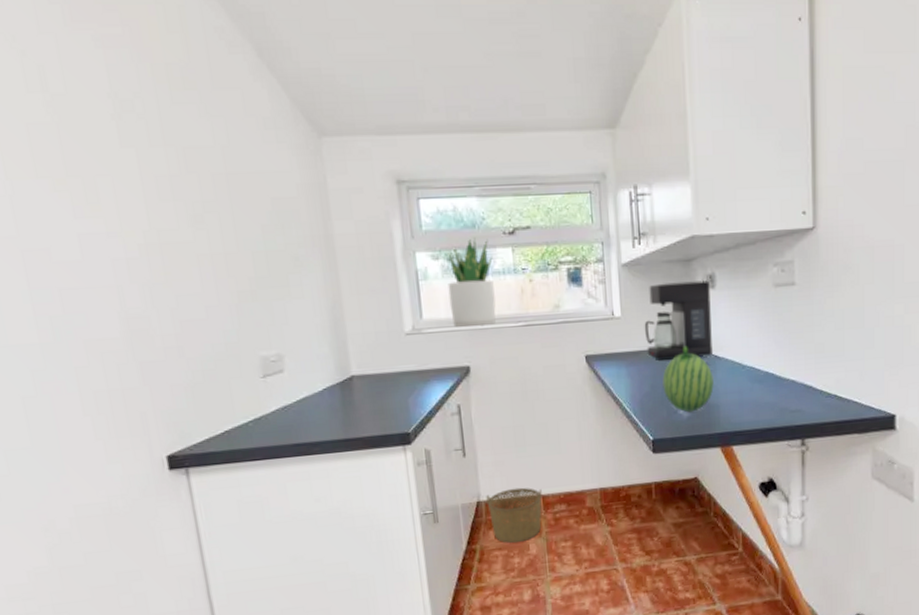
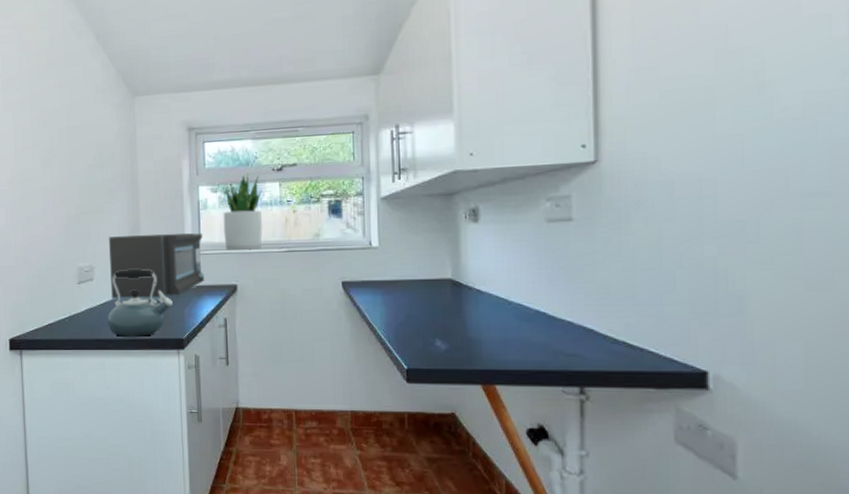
microwave: none [301,308,431,394] -> present [109,233,205,301]
kettle: none [308,354,393,439] -> present [108,269,173,338]
basket: present [486,487,542,543] -> none [244,399,295,451]
coffee maker: present [644,280,713,360] -> none [401,214,474,291]
fruit: present [662,347,714,413] -> none [419,279,475,345]

